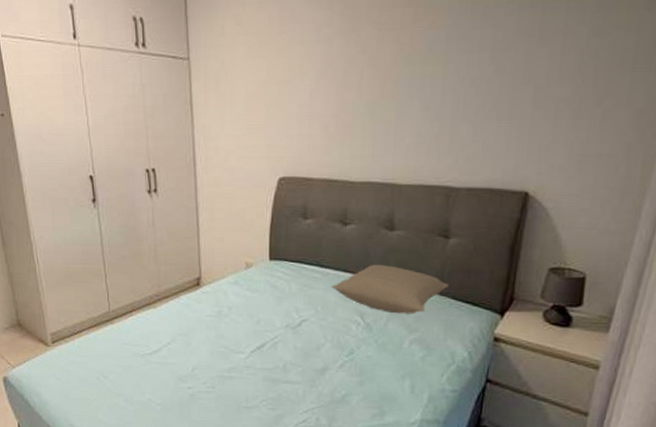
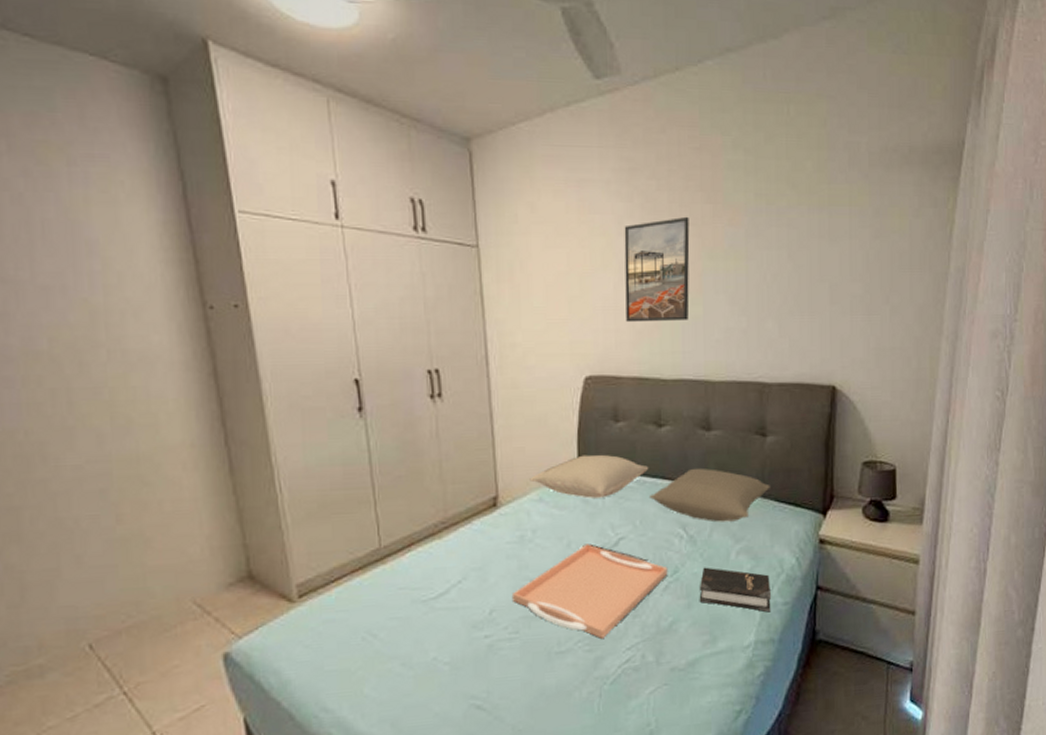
serving tray: none [210,322,344,401] -> present [511,544,668,639]
pillow: none [227,247,333,285] -> present [529,455,649,499]
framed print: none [319,21,388,128] -> present [624,216,690,323]
hardback book: none [371,352,440,397] -> present [699,567,771,613]

